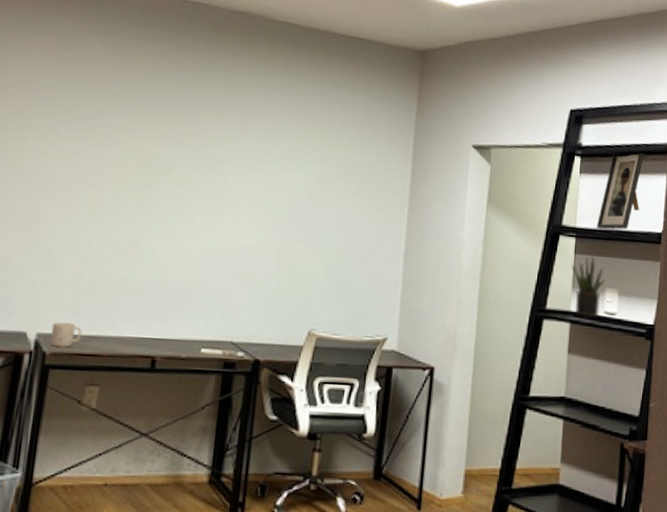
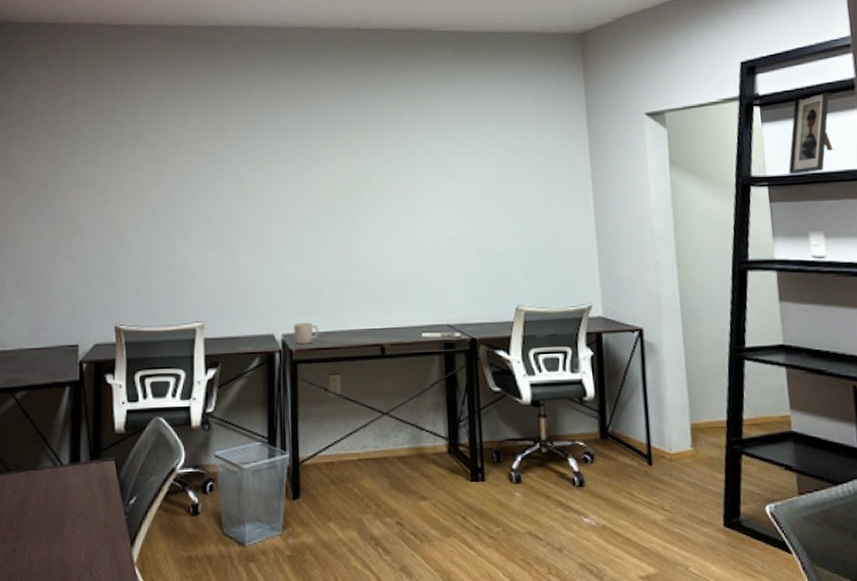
potted plant: present [571,256,606,319] -> none [768,202,808,265]

